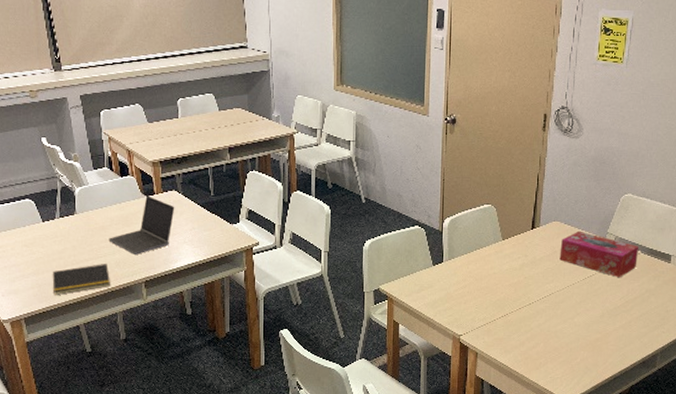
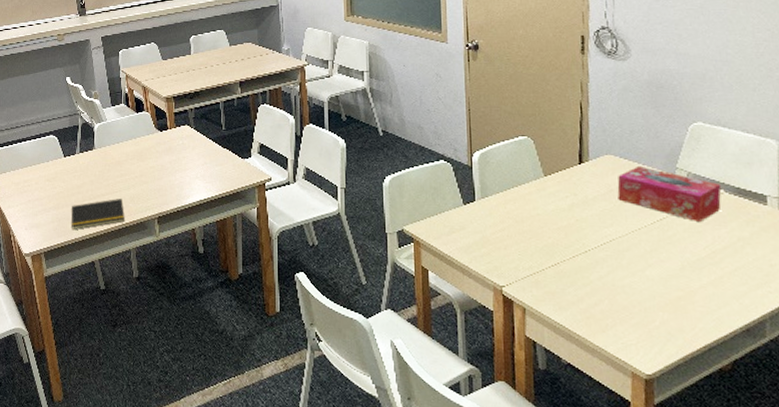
laptop computer: present [108,196,175,256] -> none [124,131,187,191]

